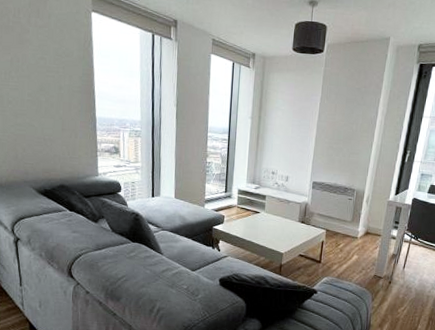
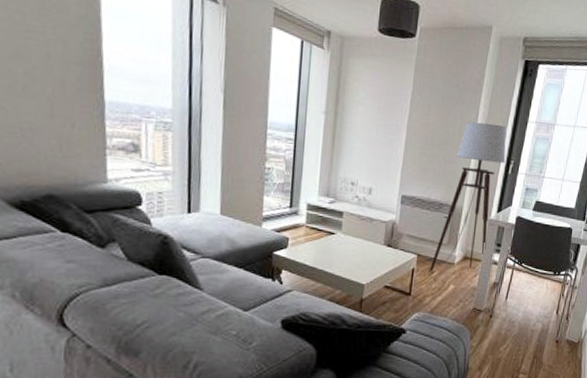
floor lamp: none [334,119,403,244] -> present [427,122,507,272]

